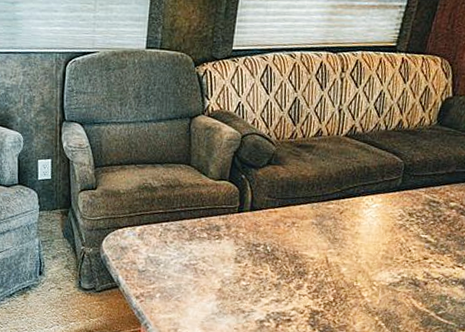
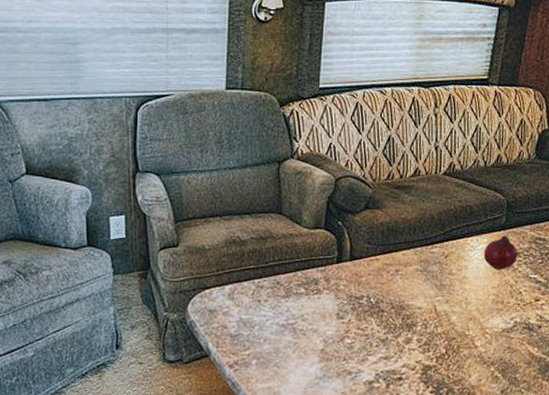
fruit: none [377,196,411,228] -> present [483,235,518,270]

